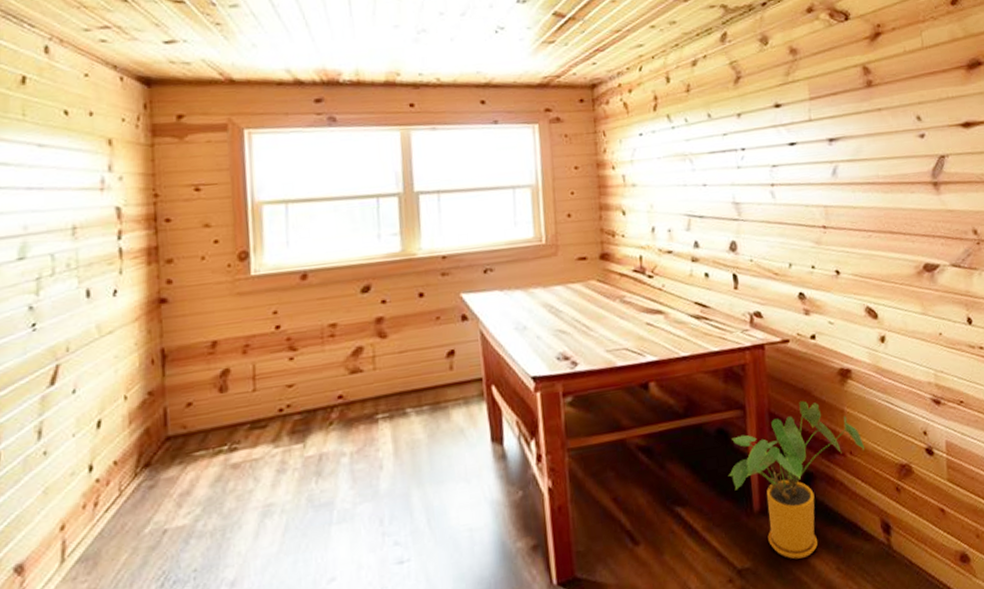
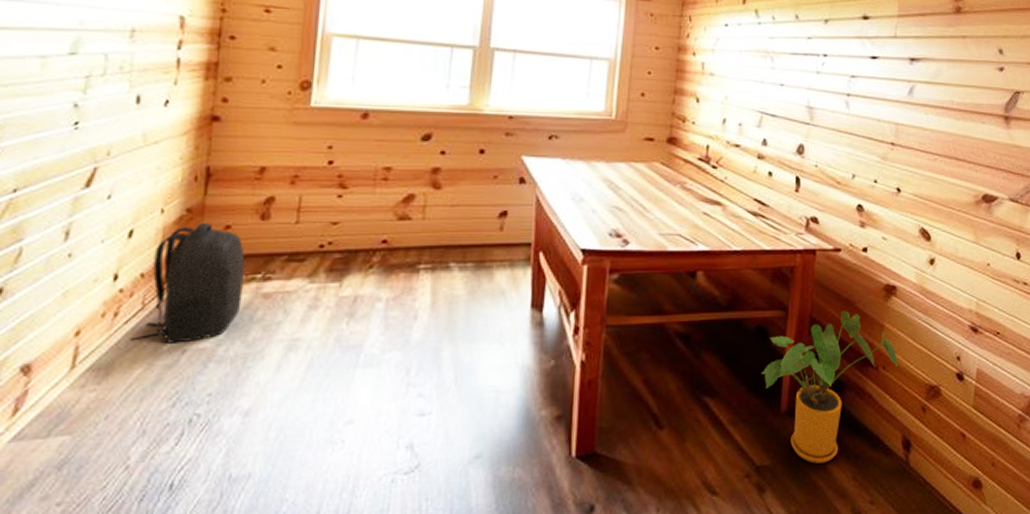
backpack: none [112,402,213,529] -> present [130,222,245,344]

